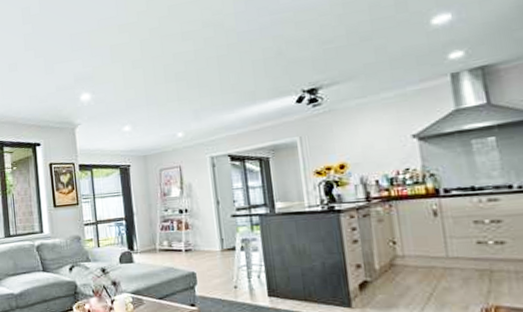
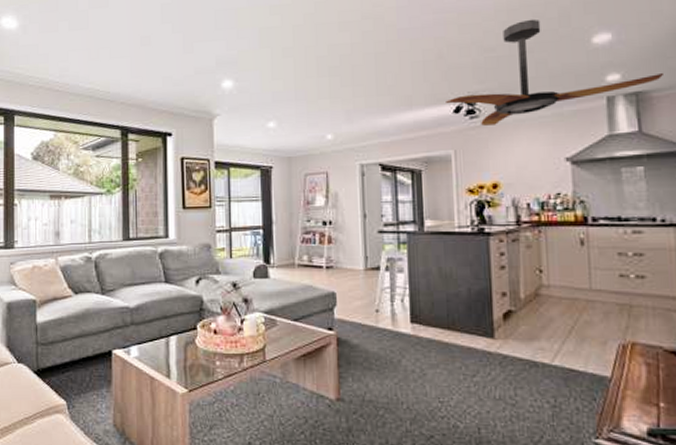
ceiling fan: none [288,8,511,112] -> present [446,19,665,126]

